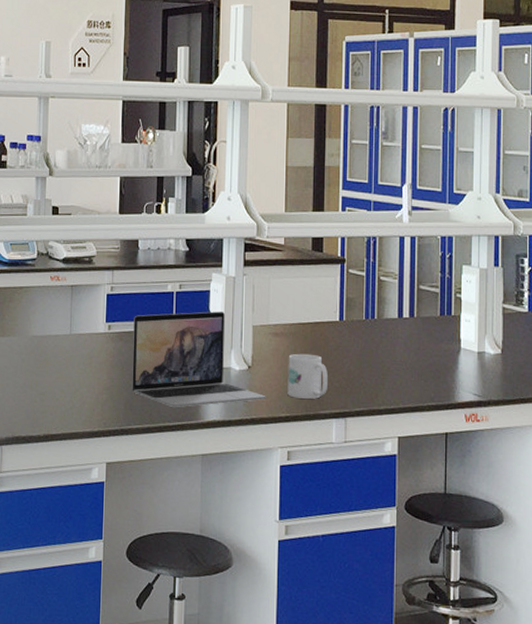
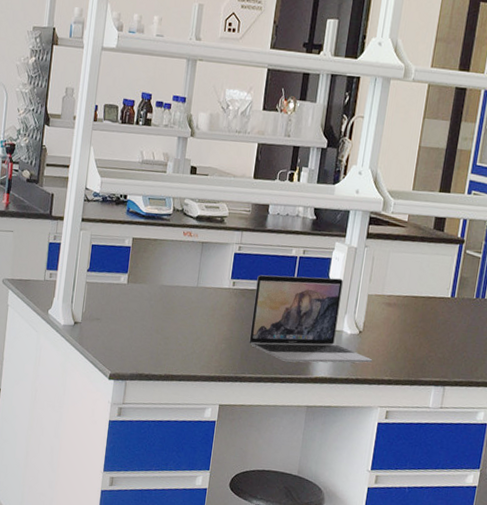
mug: present [287,353,328,399] -> none [393,323,433,367]

